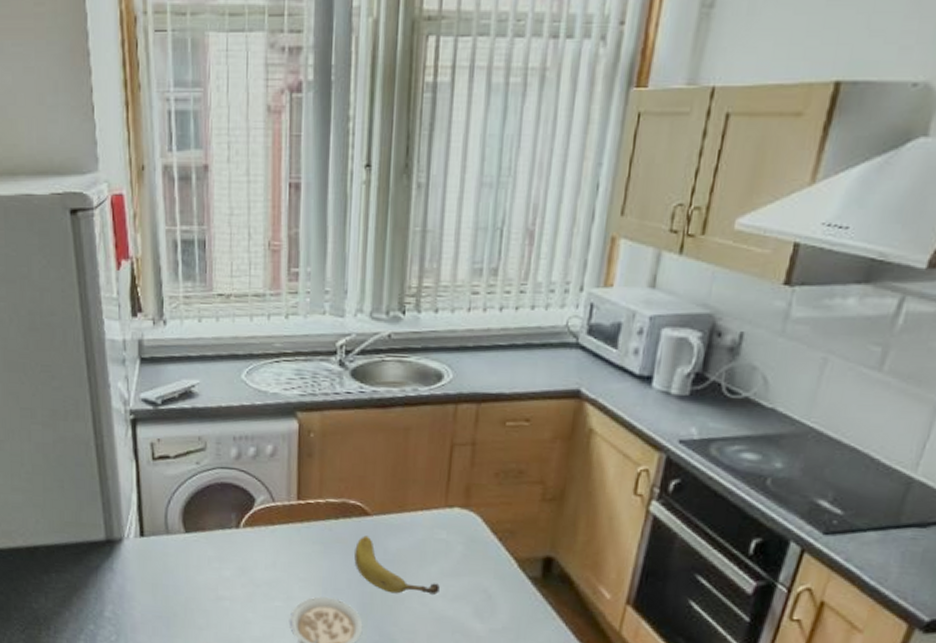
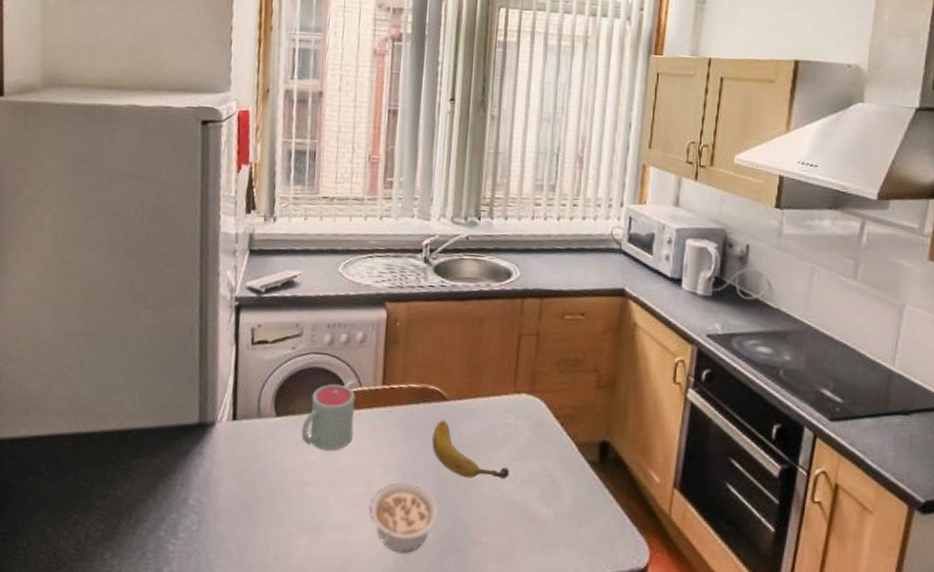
mug: none [213,499,269,567] -> present [301,383,356,451]

